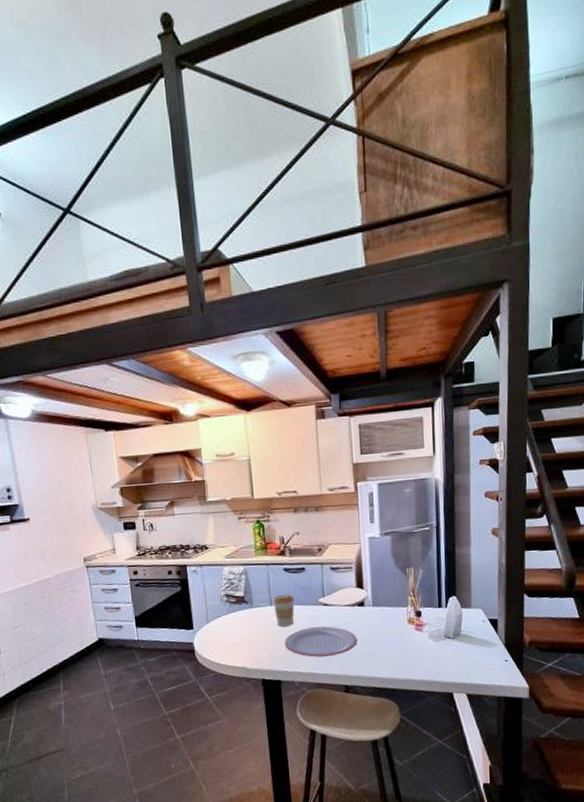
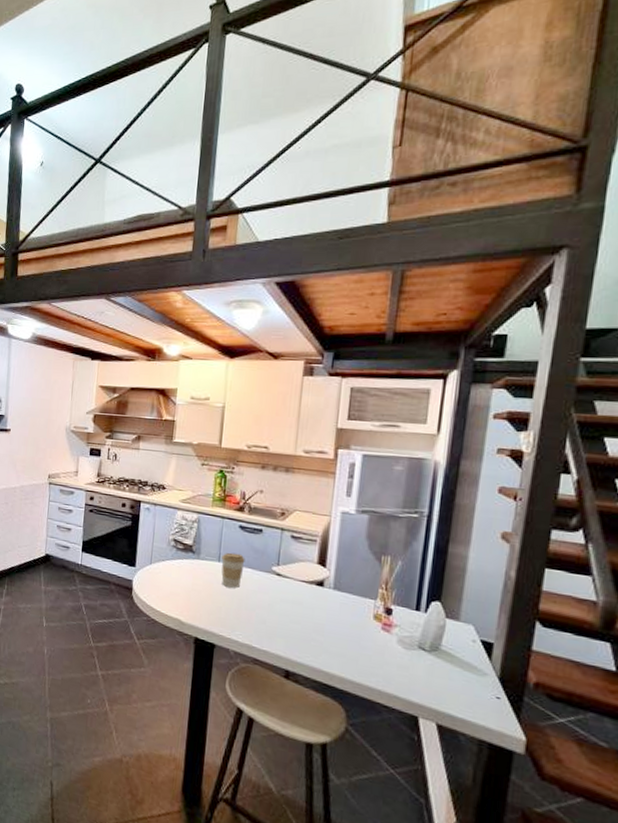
plate: present [284,626,358,657] -> none [225,594,309,634]

